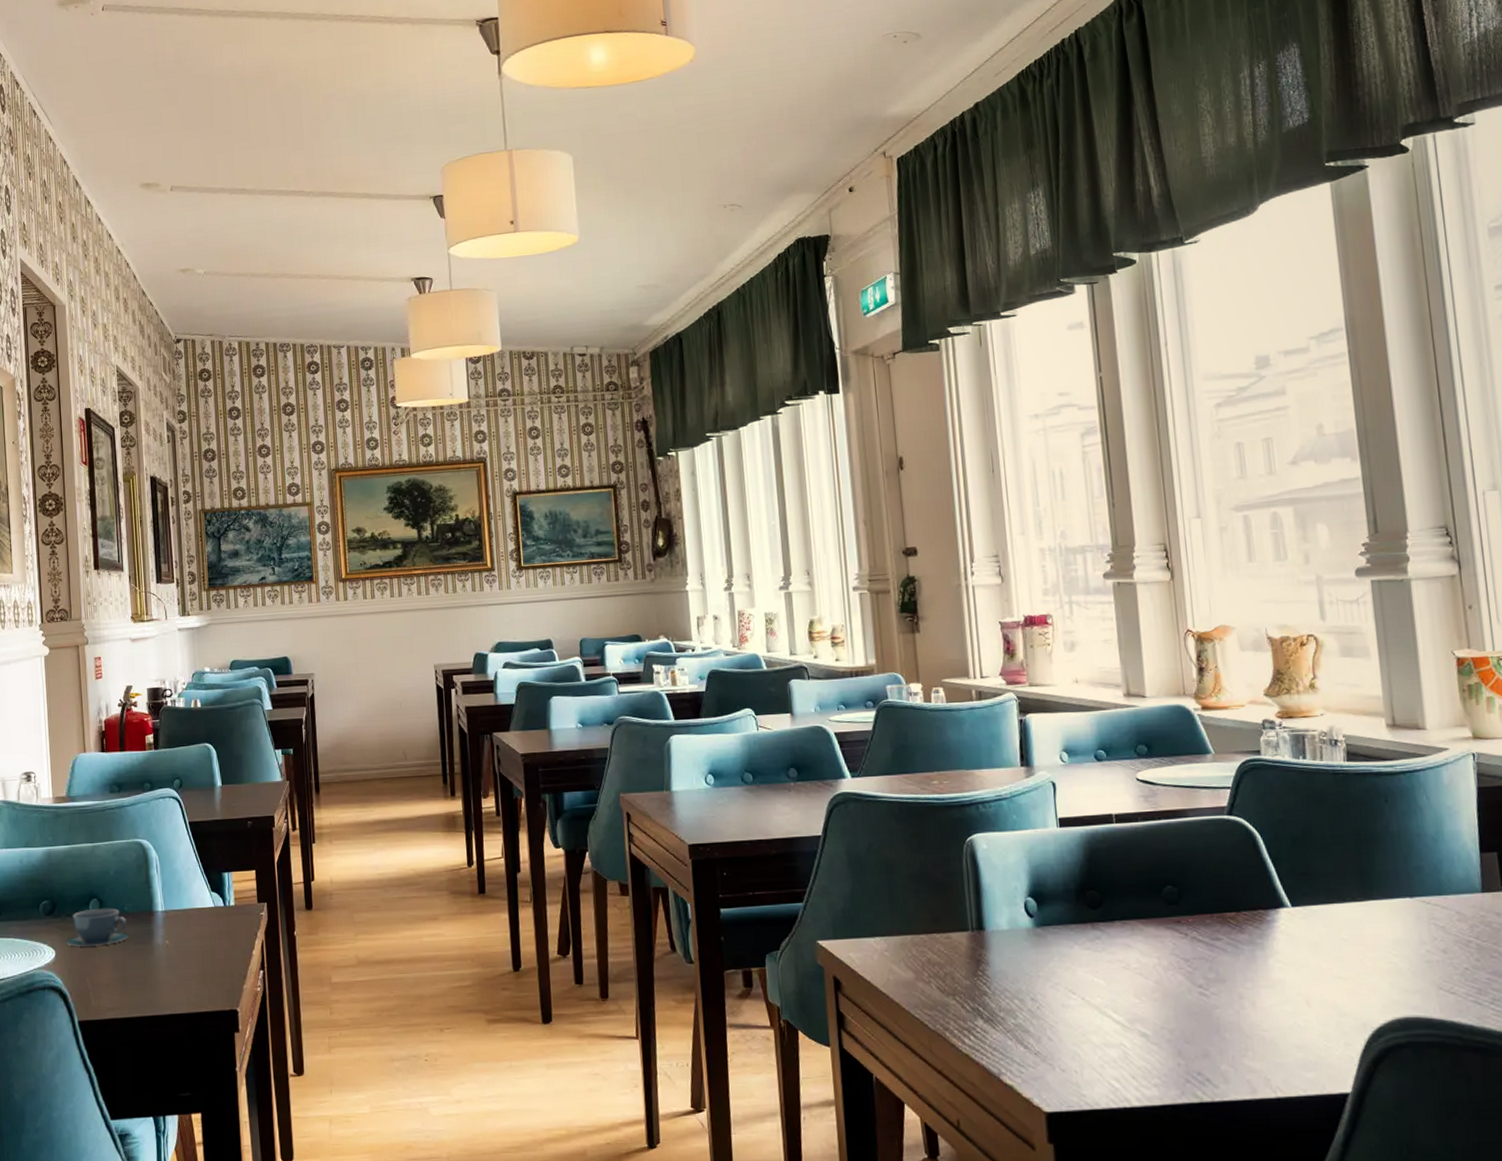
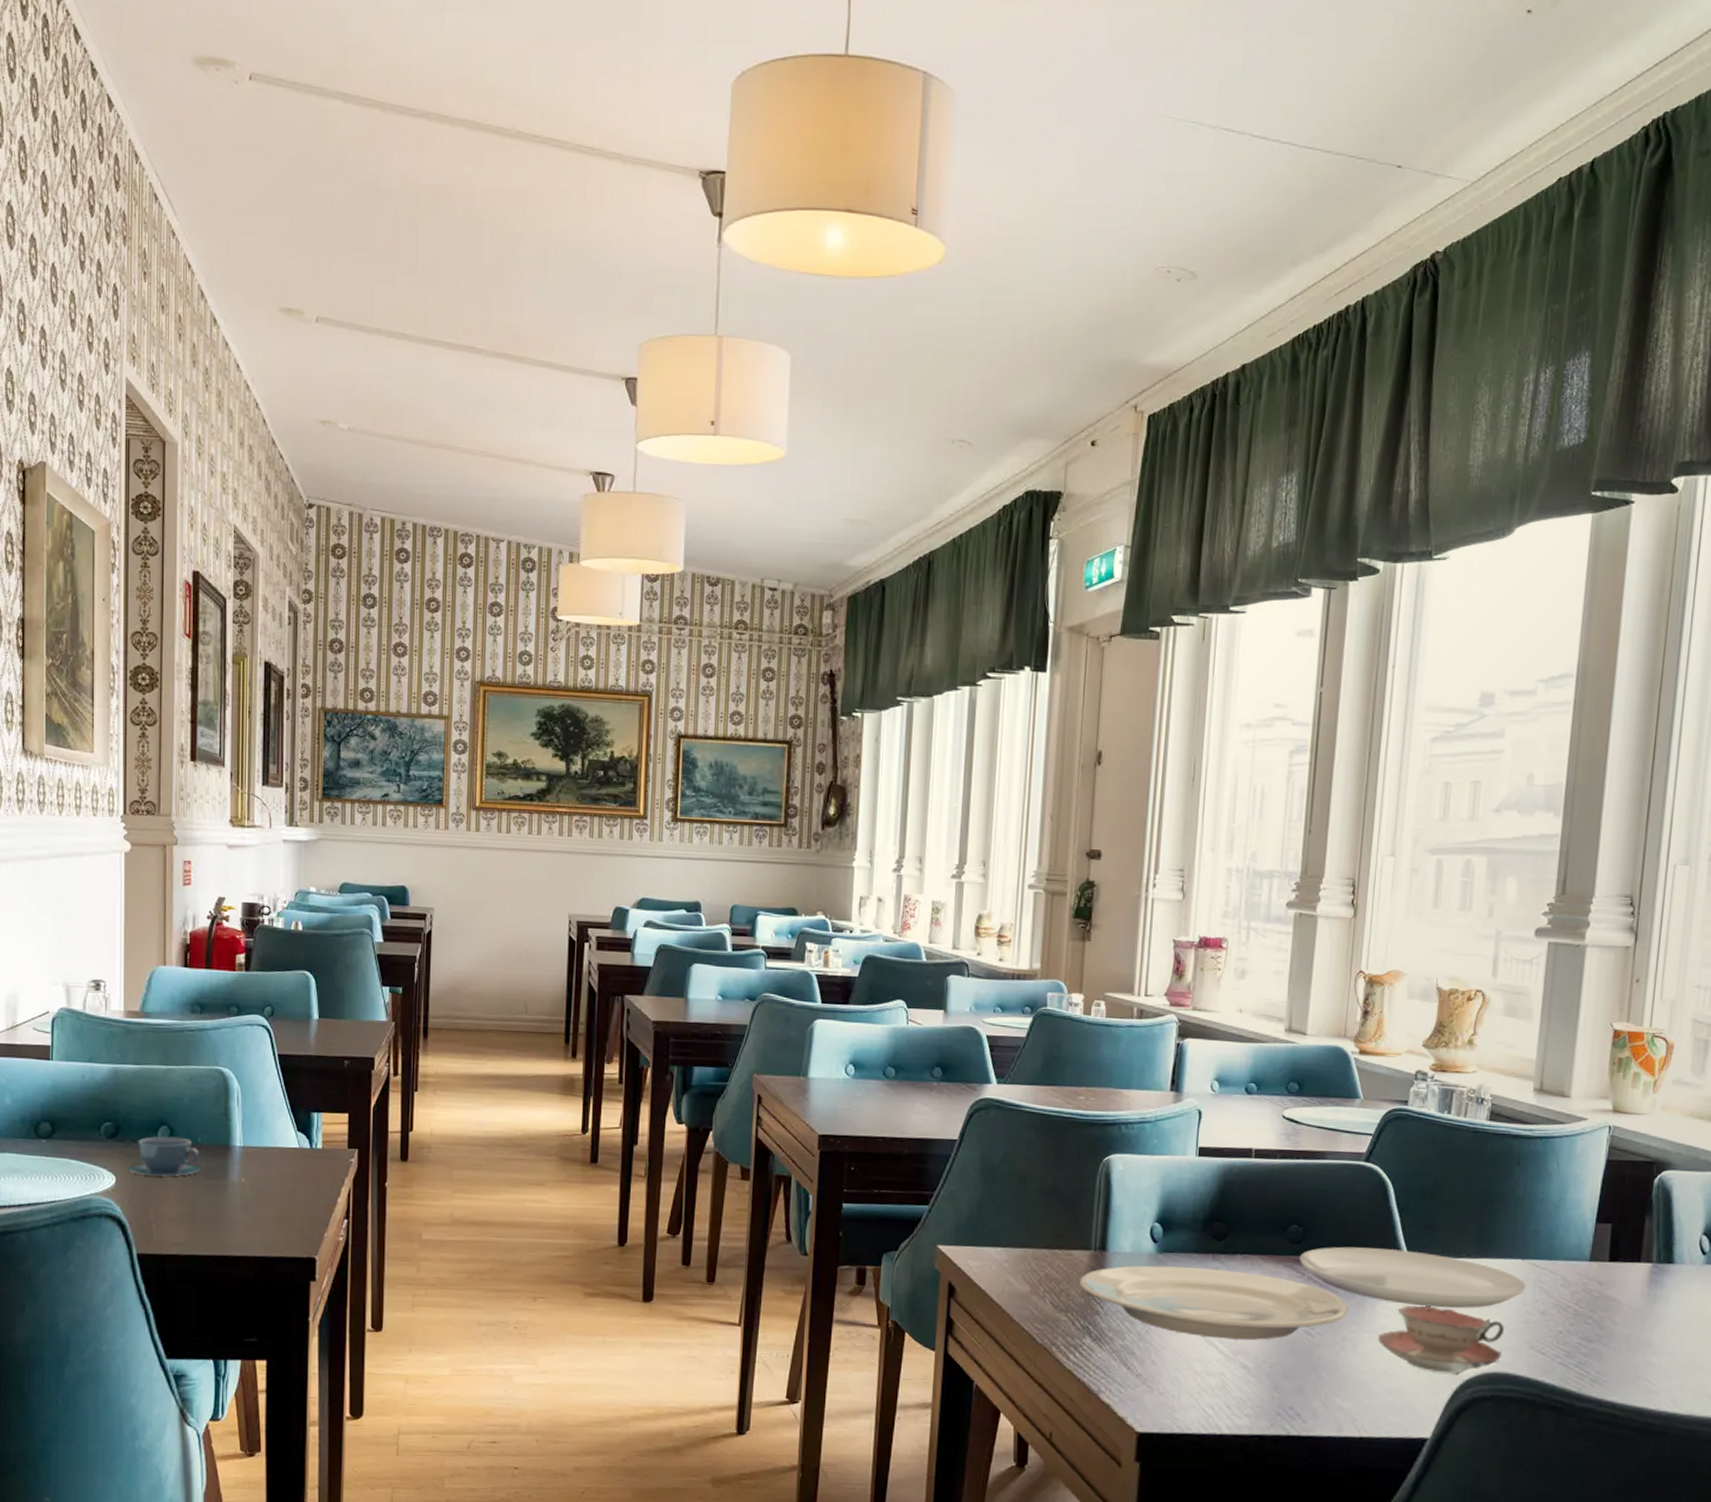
plate: none [962,937,1241,1008] -> present [1079,1265,1349,1340]
plate: none [1179,900,1421,956] -> present [1299,1246,1527,1308]
teacup: none [1275,954,1409,1023] -> present [1377,1305,1504,1374]

